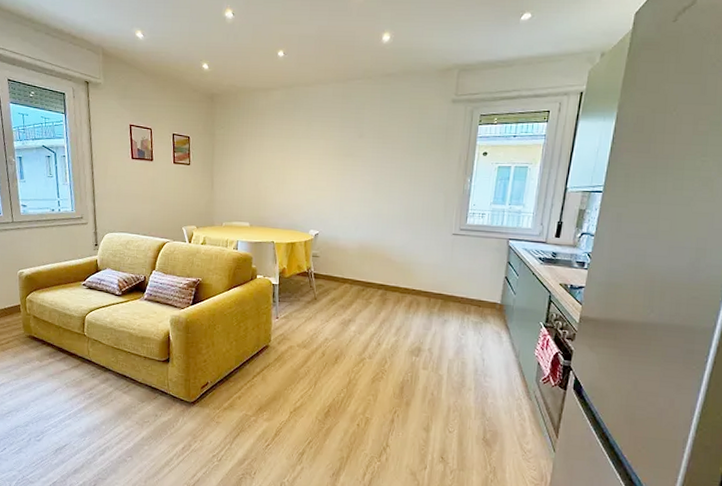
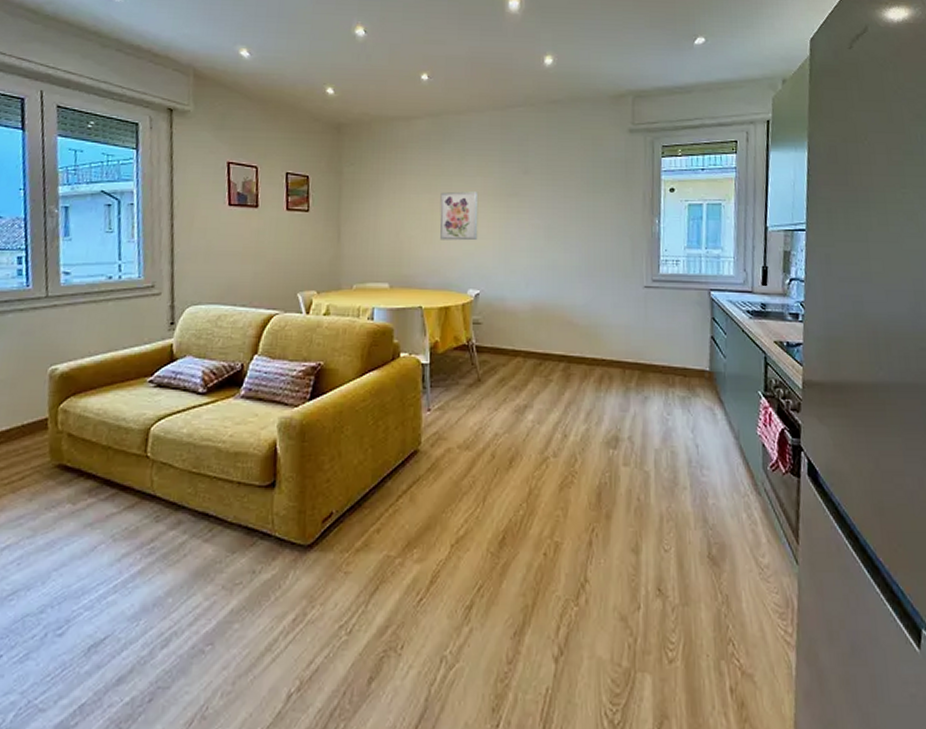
wall art: none [289,151,321,192] -> present [440,191,479,241]

